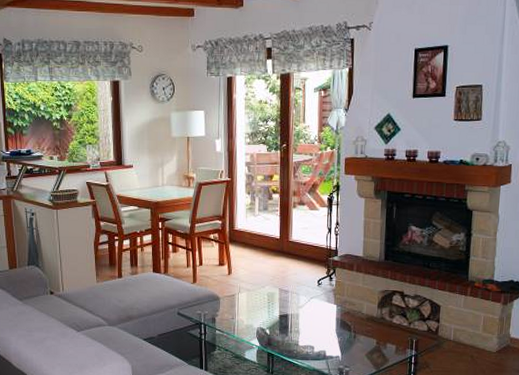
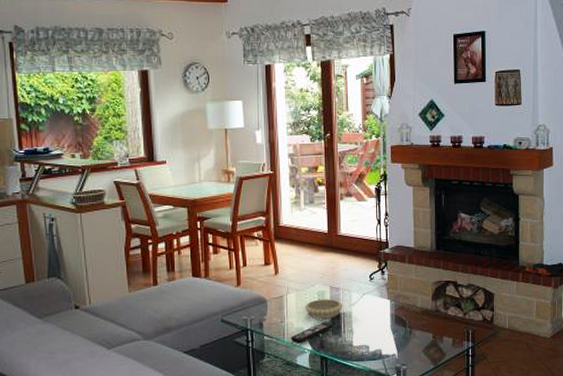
remote control: none [240,321,282,340] -> present [290,322,334,344]
decorative bowl: none [255,300,291,319] -> present [305,299,343,320]

